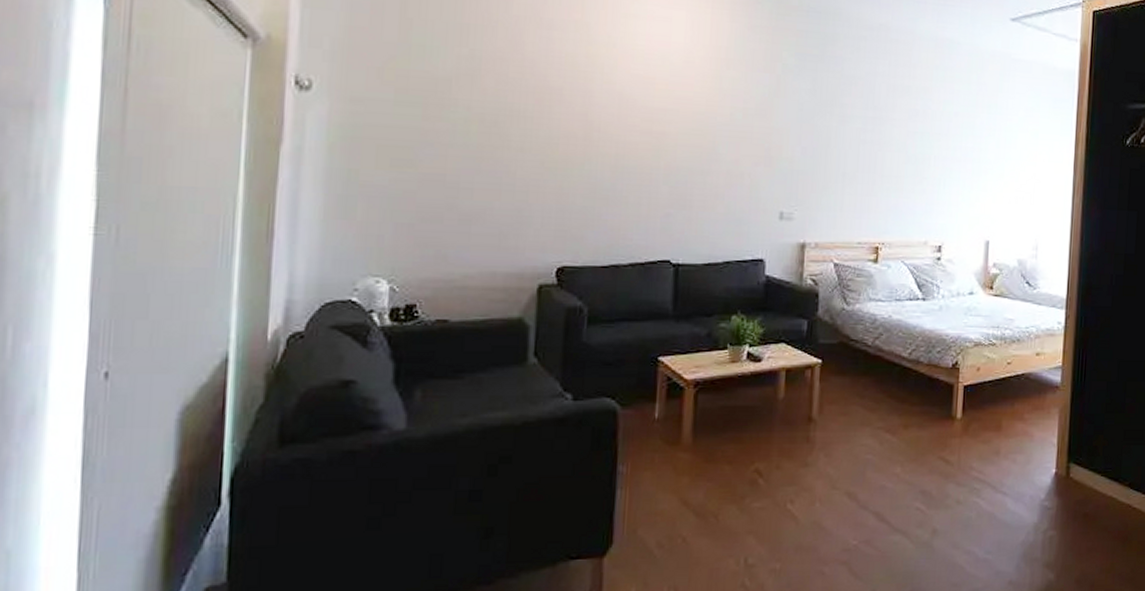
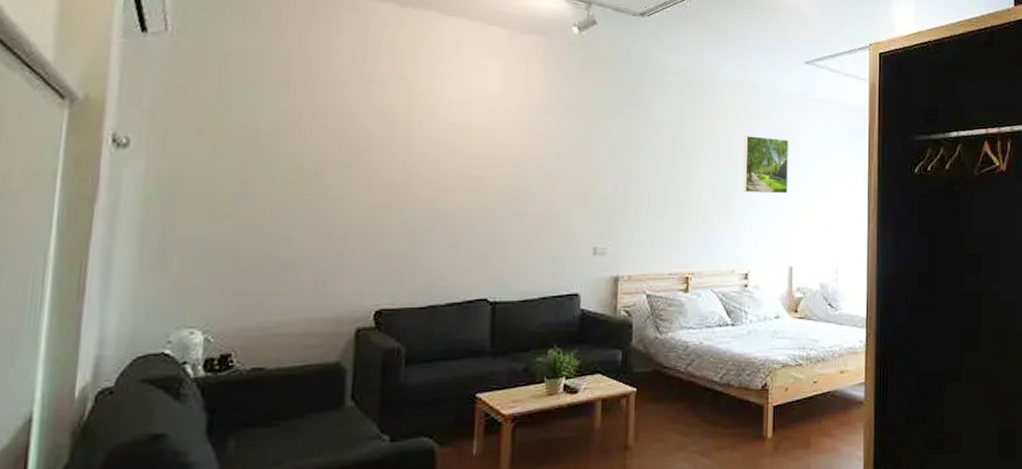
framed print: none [939,98,989,163] -> present [743,136,789,194]

